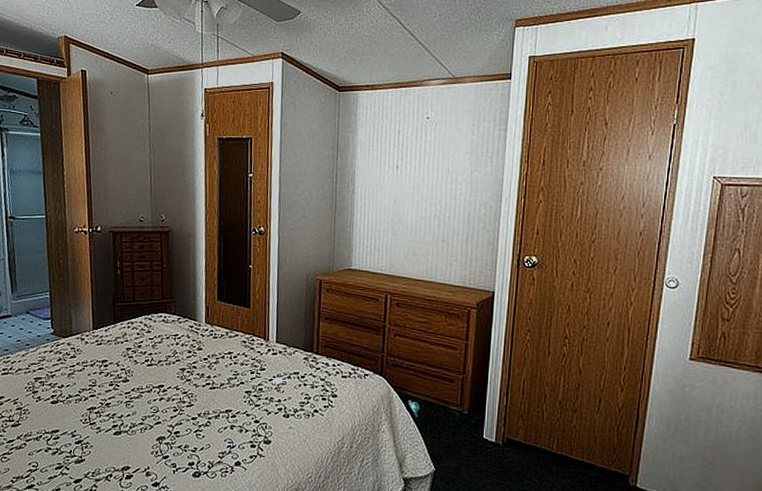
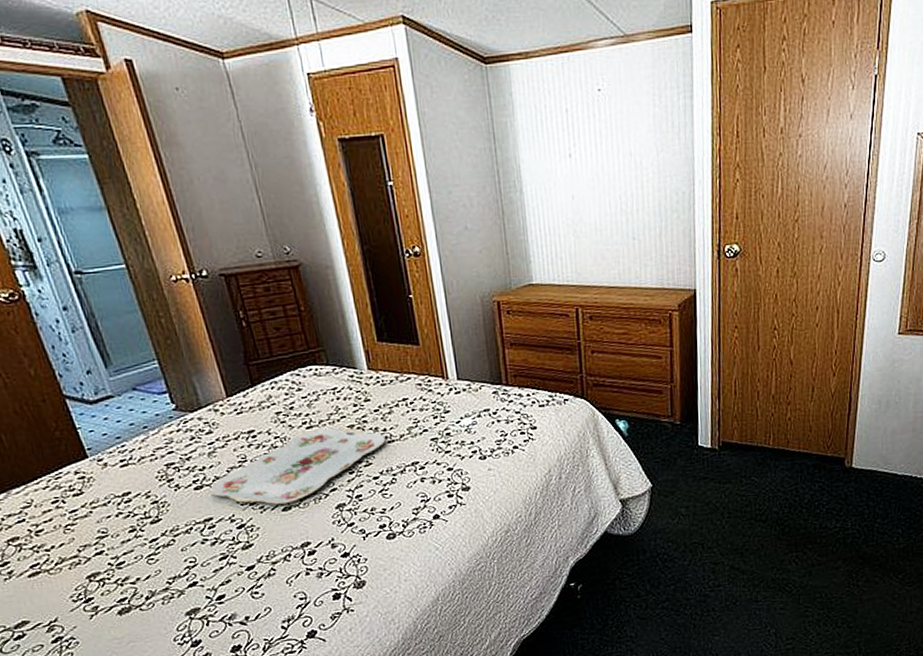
serving tray: none [63,368,209,429] -> present [210,428,386,505]

